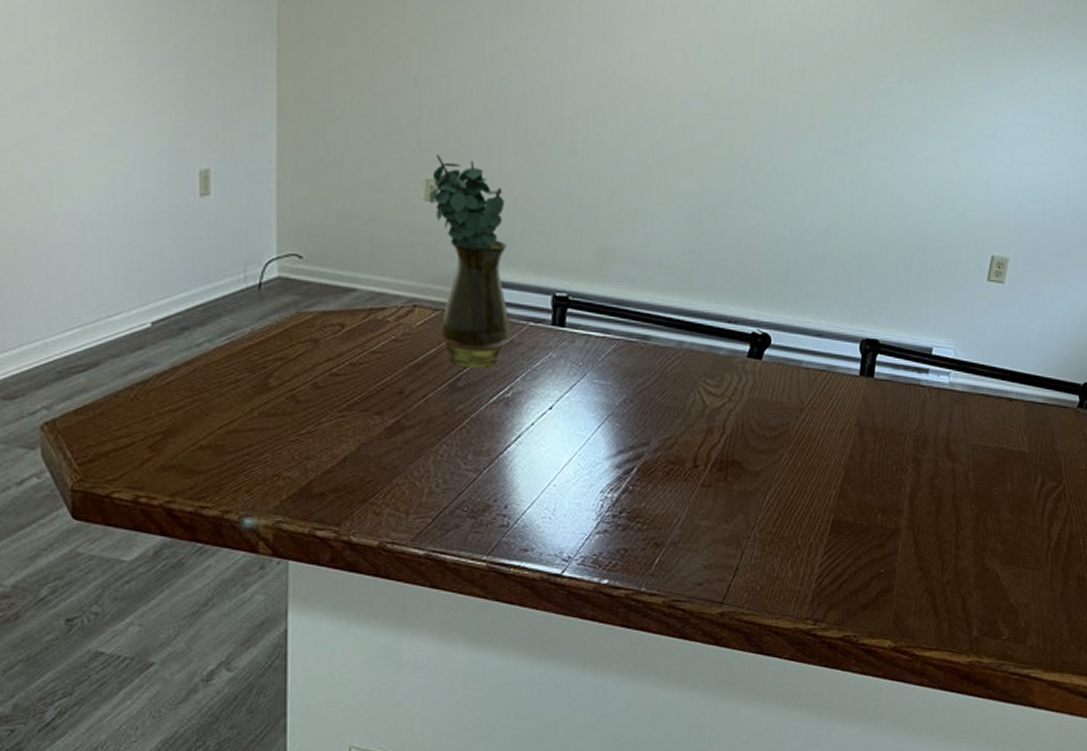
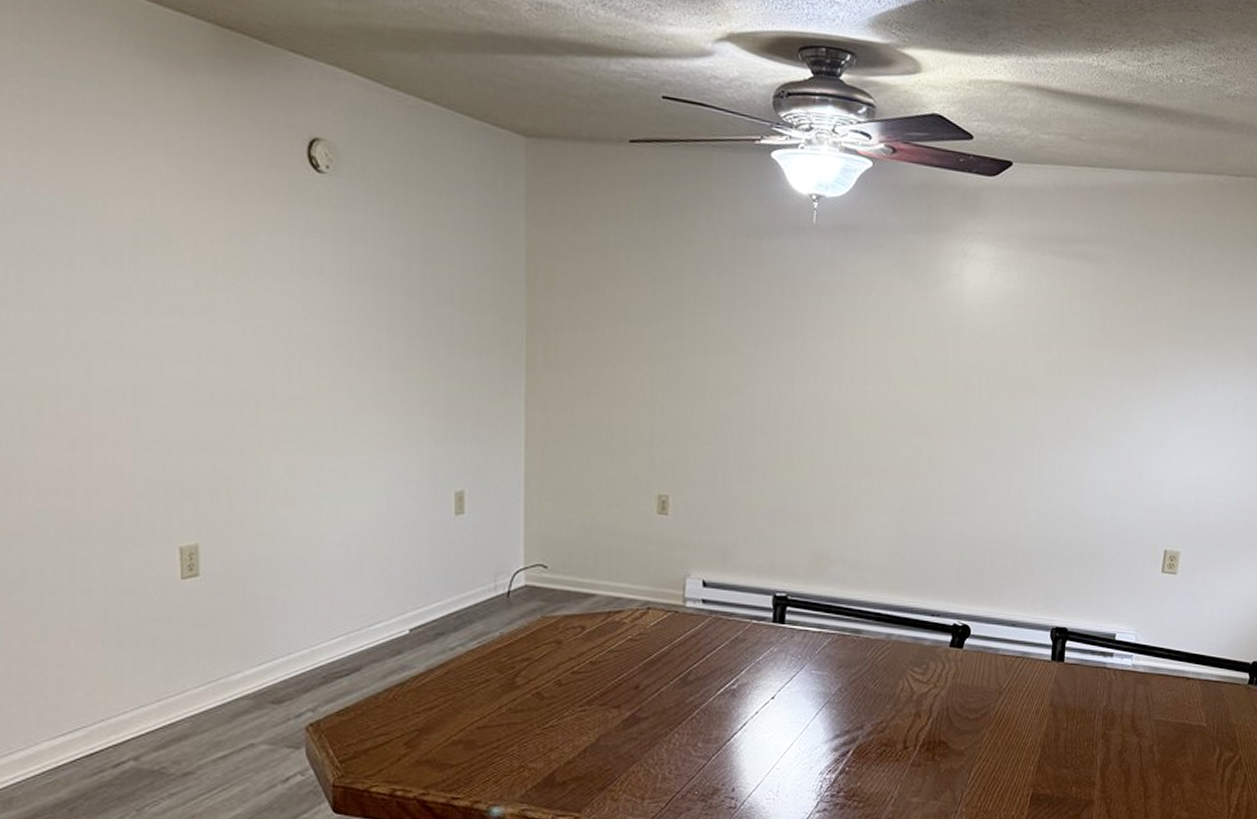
vase: present [429,154,510,368] -> none [662,473,735,663]

